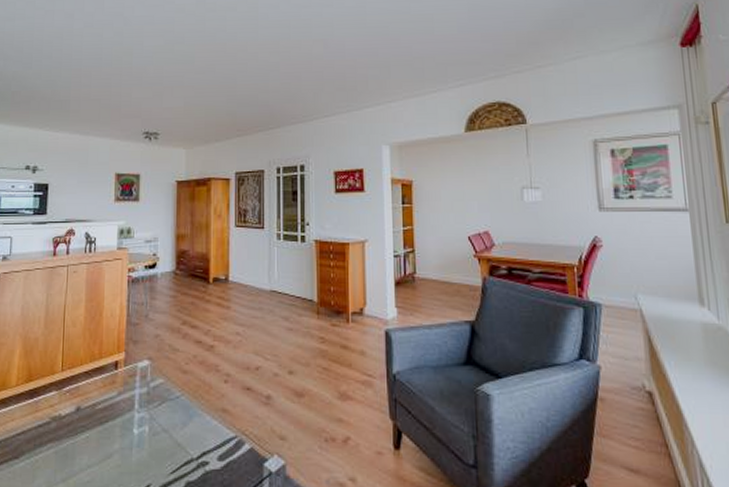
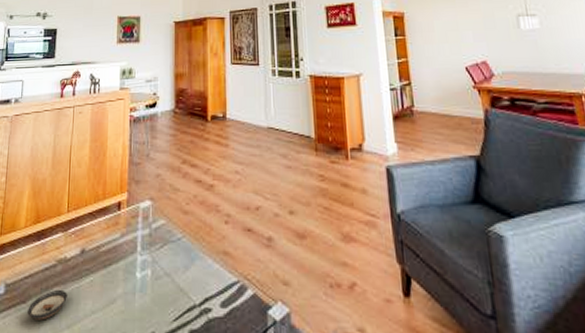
saucer: none [20,446,62,475] -> present [27,290,67,320]

